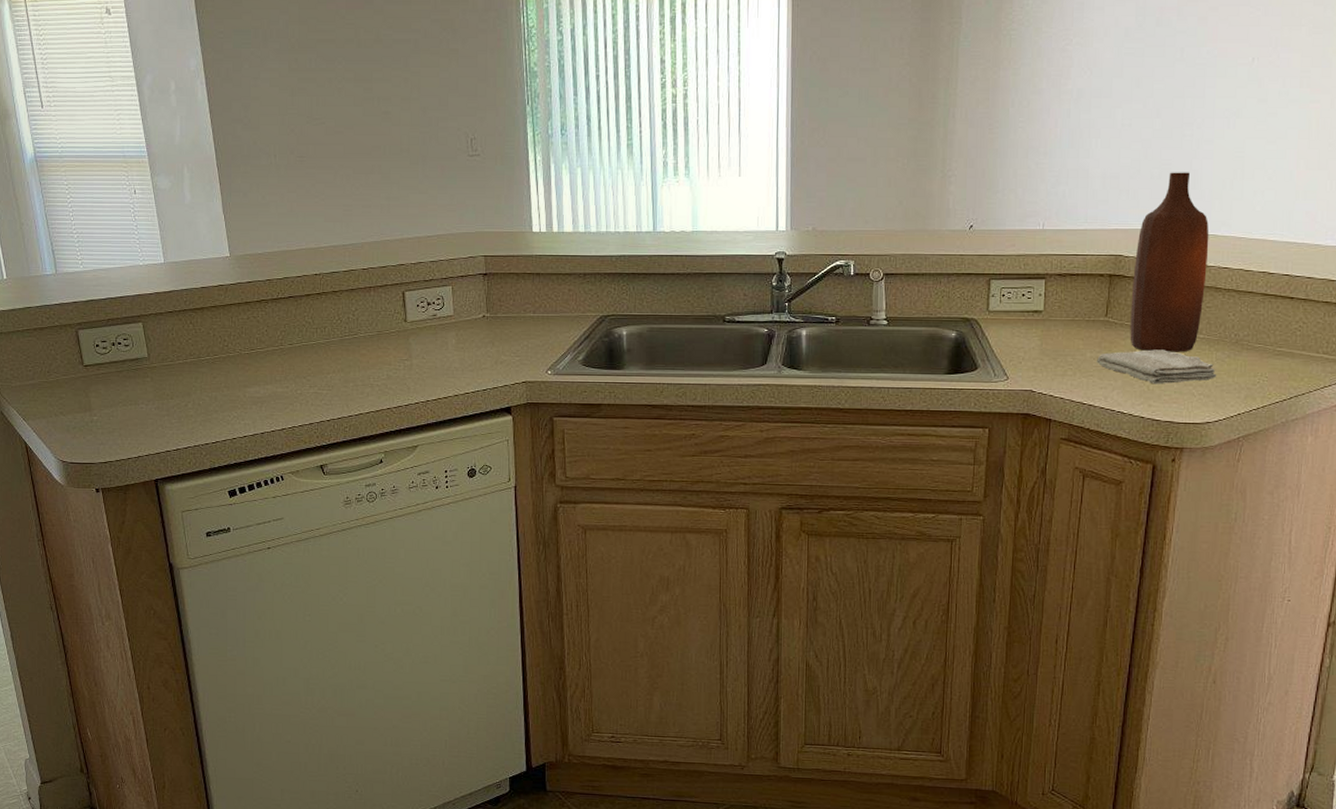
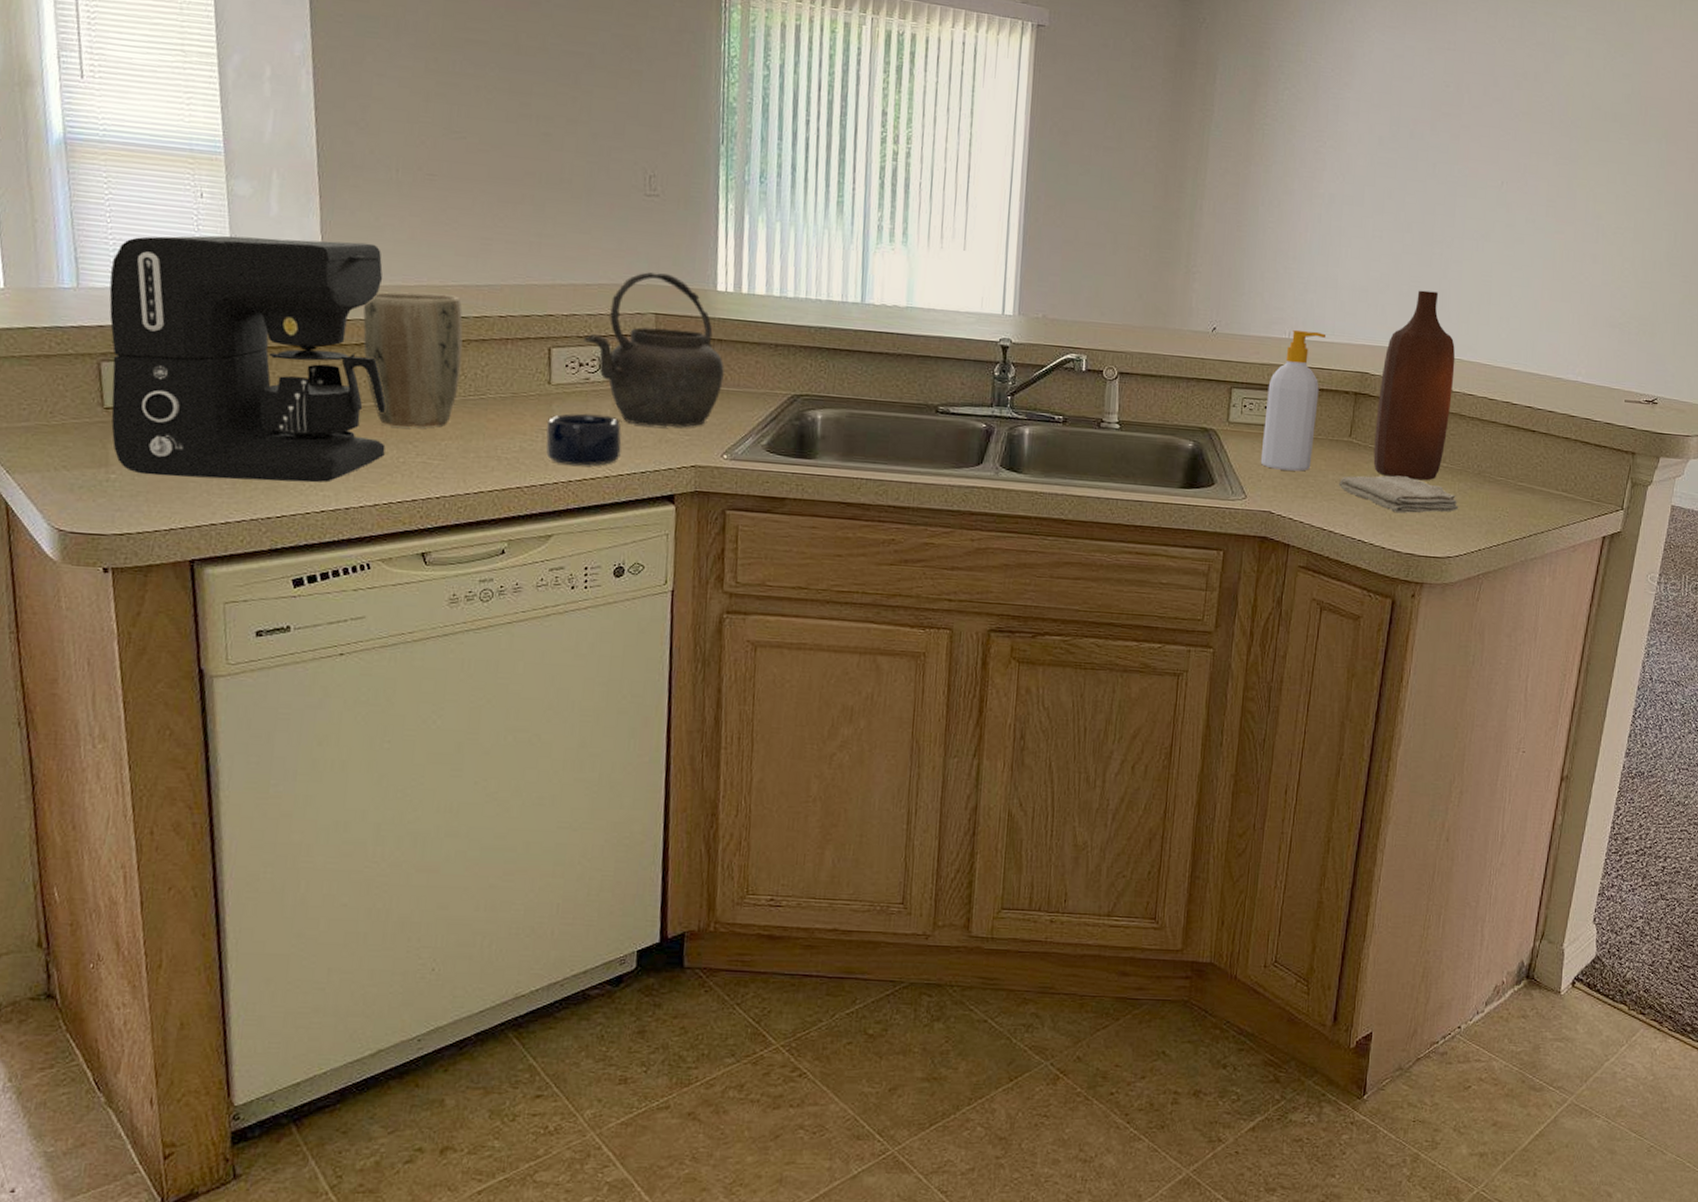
coffee maker: none [77,218,286,416] -> present [109,235,387,483]
plant pot: none [259,255,337,365] -> present [363,291,463,428]
mug: none [407,344,466,387] -> present [546,413,622,466]
kettle: none [429,221,543,351] -> present [583,272,725,427]
soap bottle: none [1020,220,1080,352] -> present [1260,329,1327,472]

